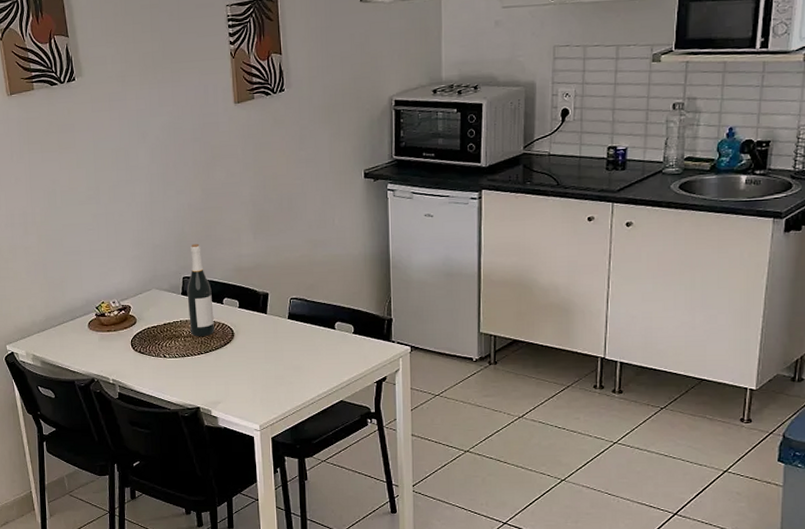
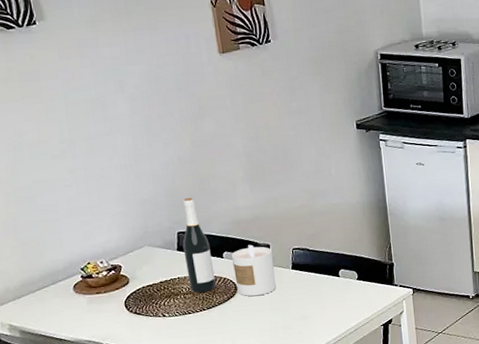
candle: none [230,292,271,344] -> present [231,244,276,297]

